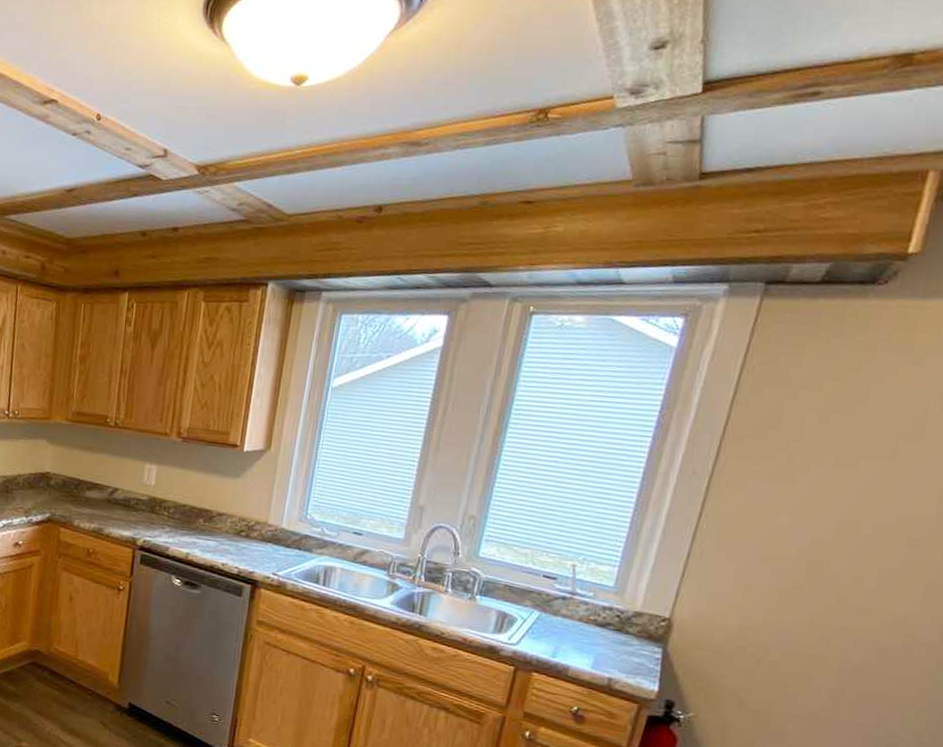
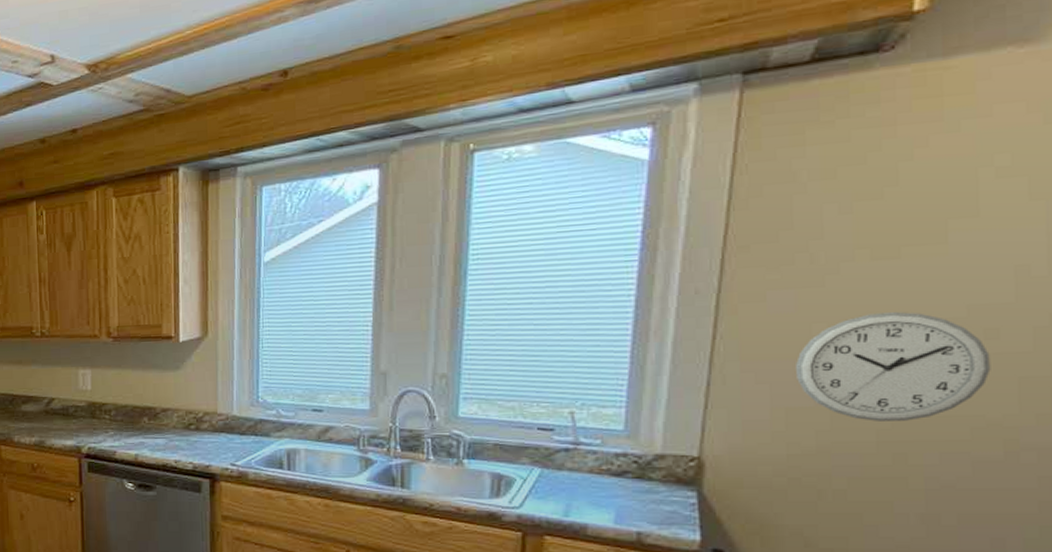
wall clock: none [758,512,909,609] -> present [796,312,991,421]

